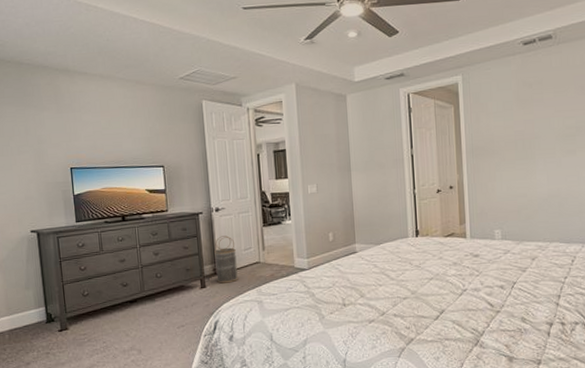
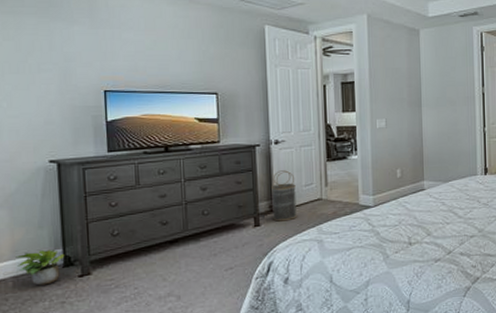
potted plant: none [10,308,47,338] -> present [15,250,65,286]

